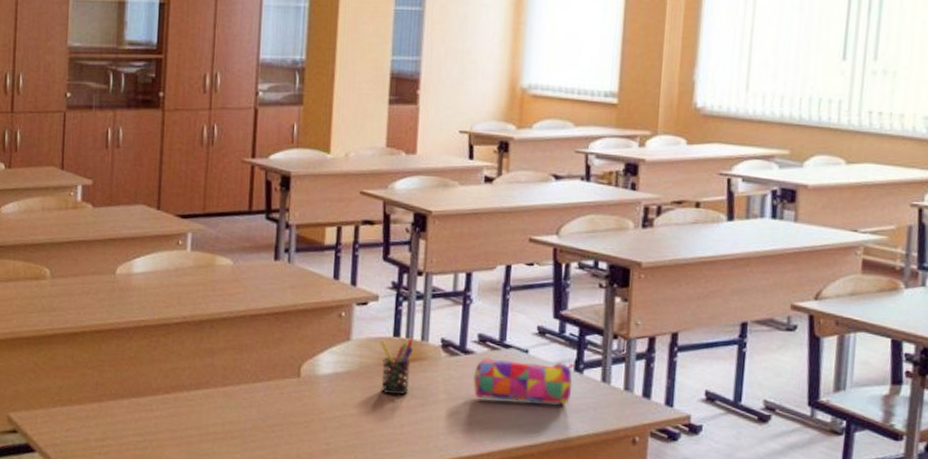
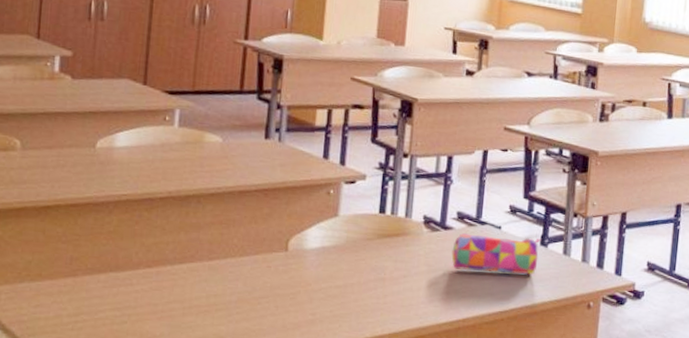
pen holder: present [380,338,414,396] -> none [366,215,398,268]

